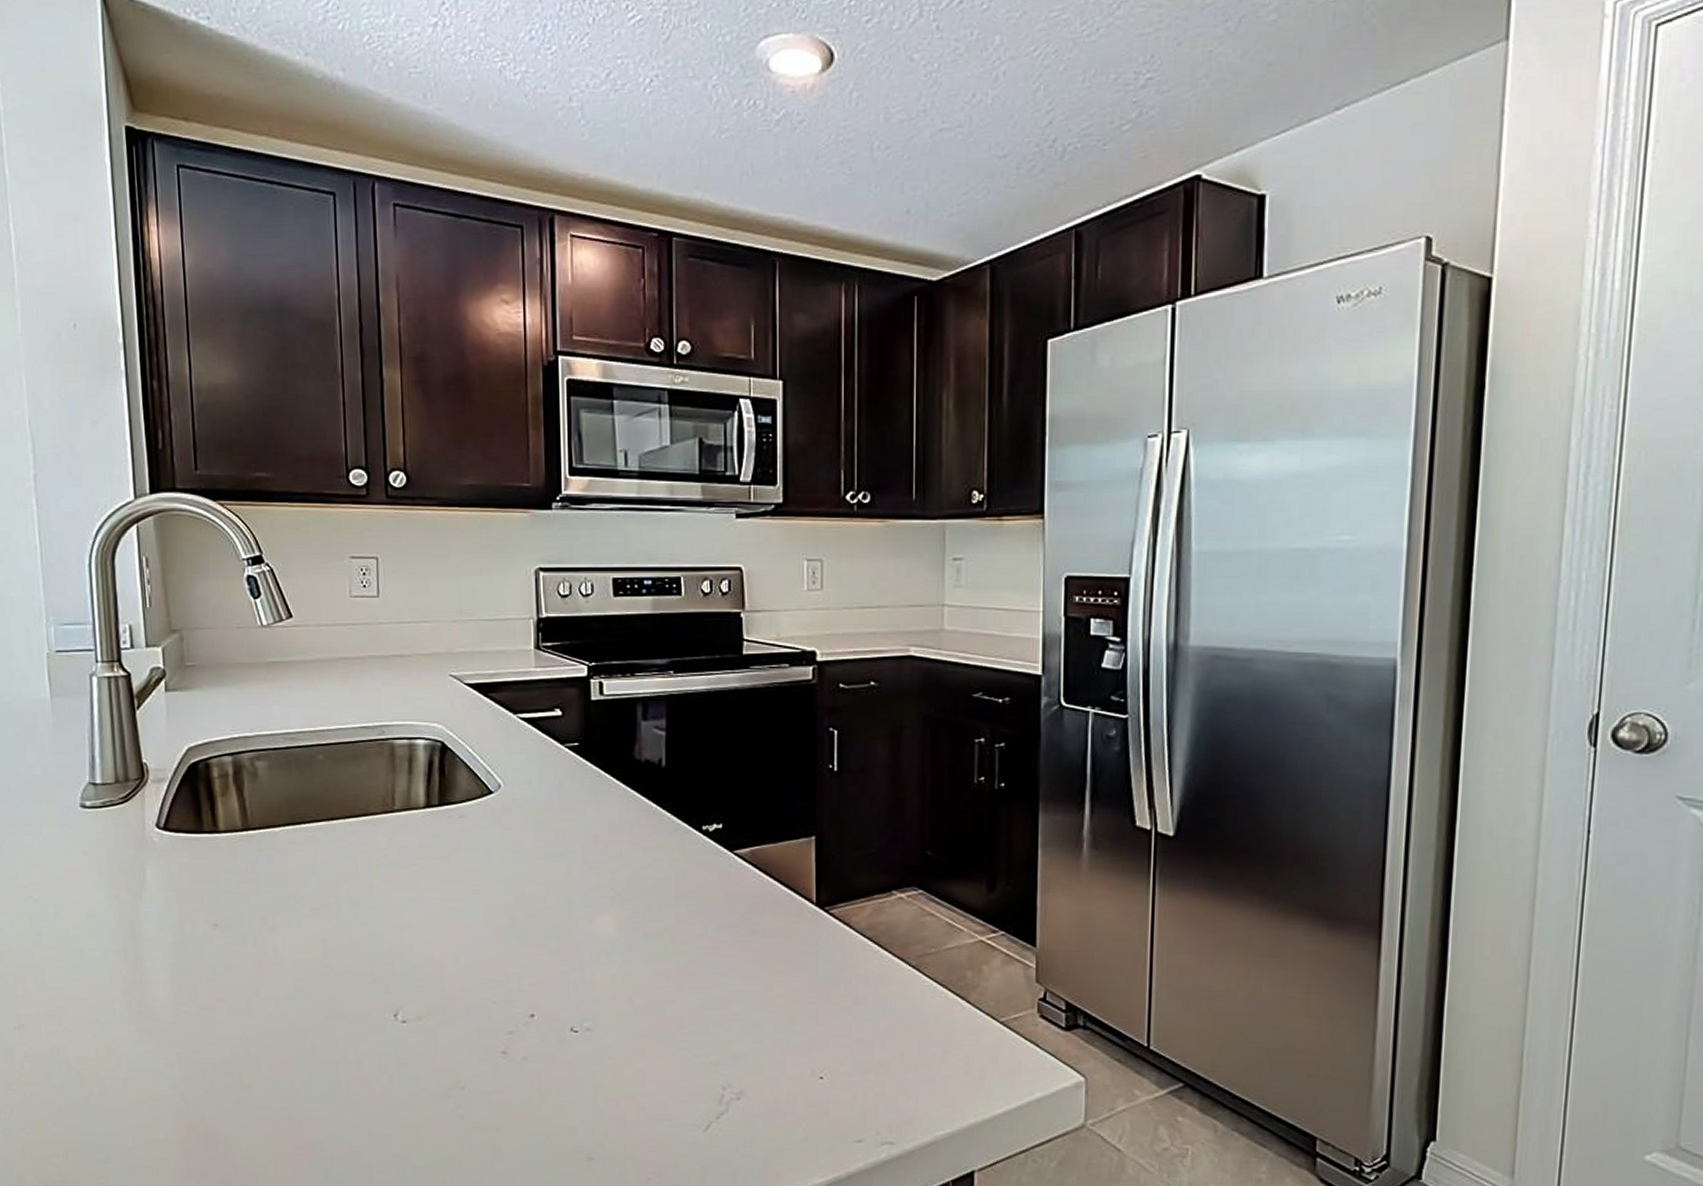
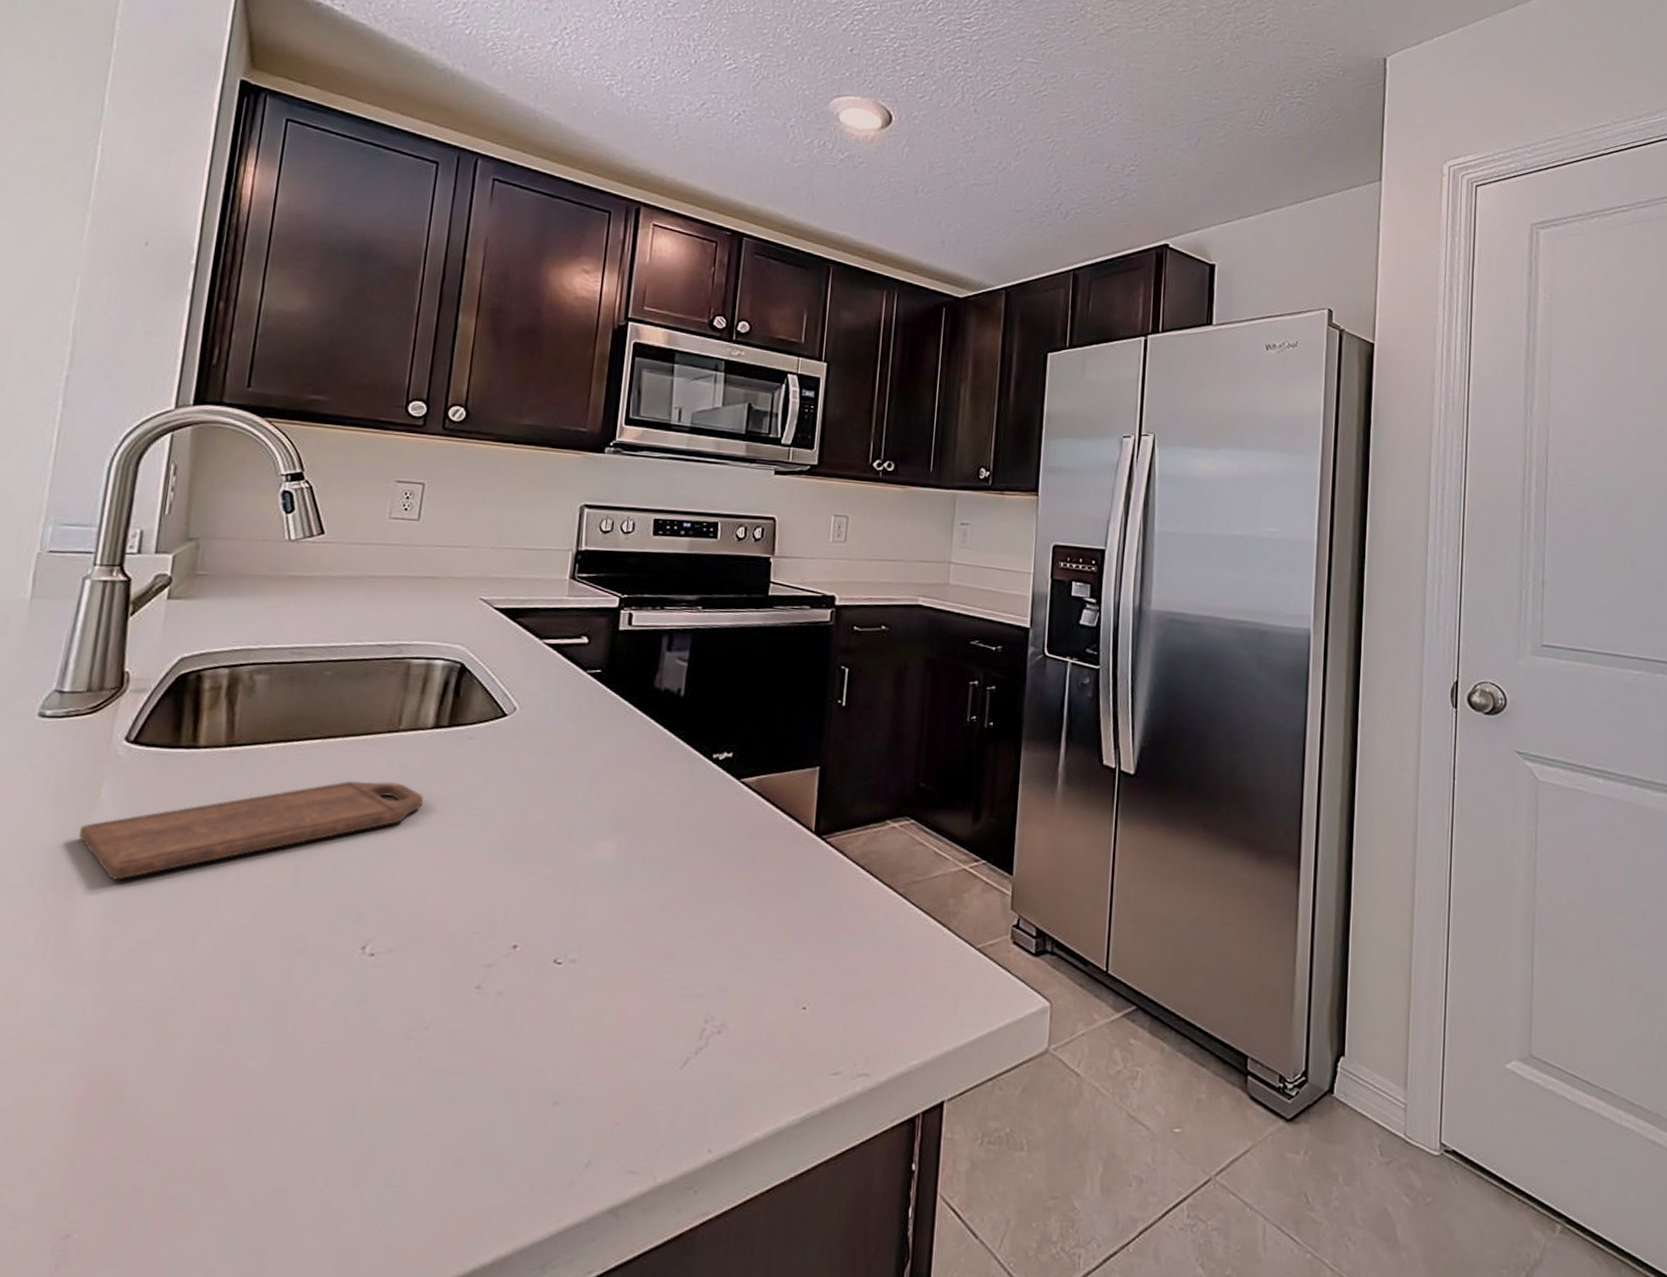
cutting board: none [136,860,427,954] -> present [79,780,424,880]

